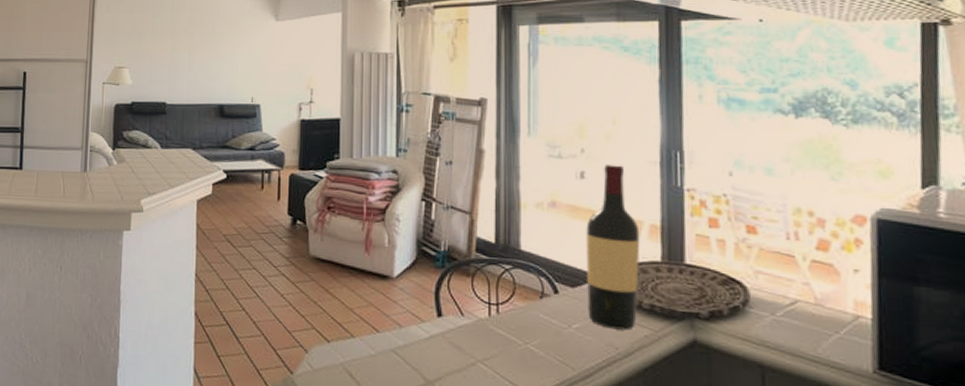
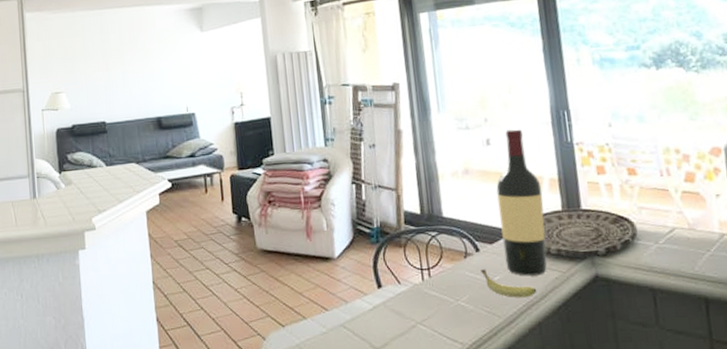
banana: none [557,313,620,353] -> present [480,269,536,298]

